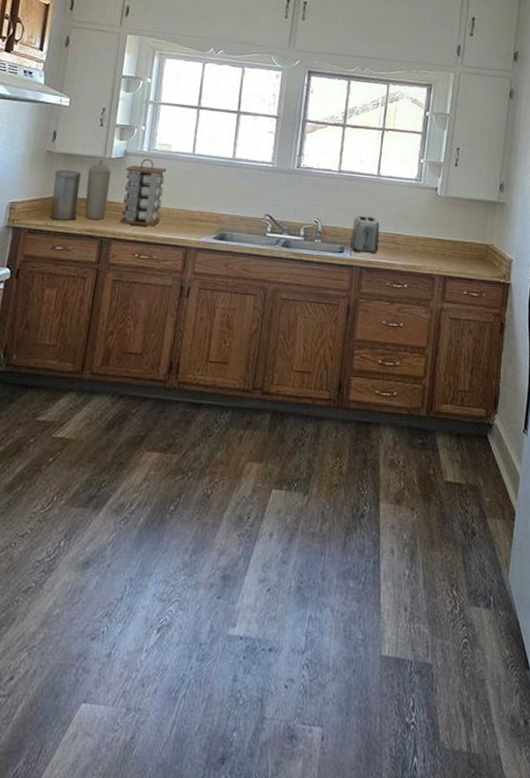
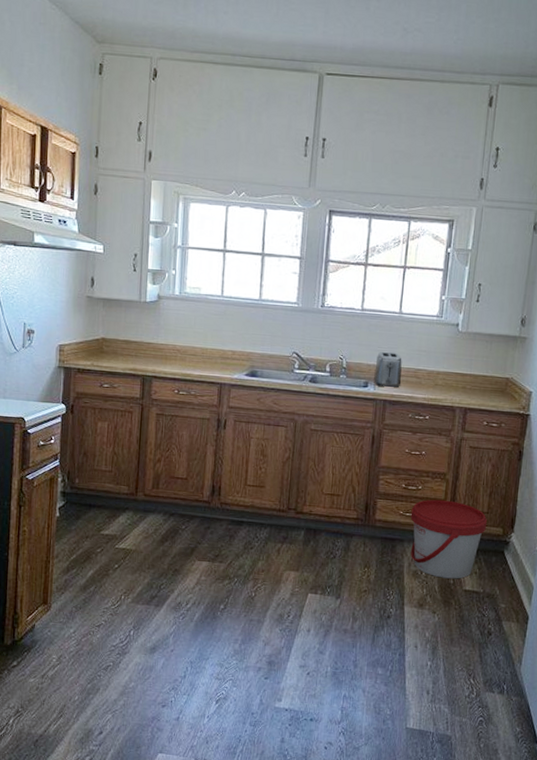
canister: present [49,169,82,221] -> none [95,313,121,361]
canister: present [84,160,112,220] -> none [125,304,148,360]
spice rack: present [120,158,167,227] -> none [159,301,198,365]
bucket: none [387,376,470,469] -> present [410,499,488,579]

